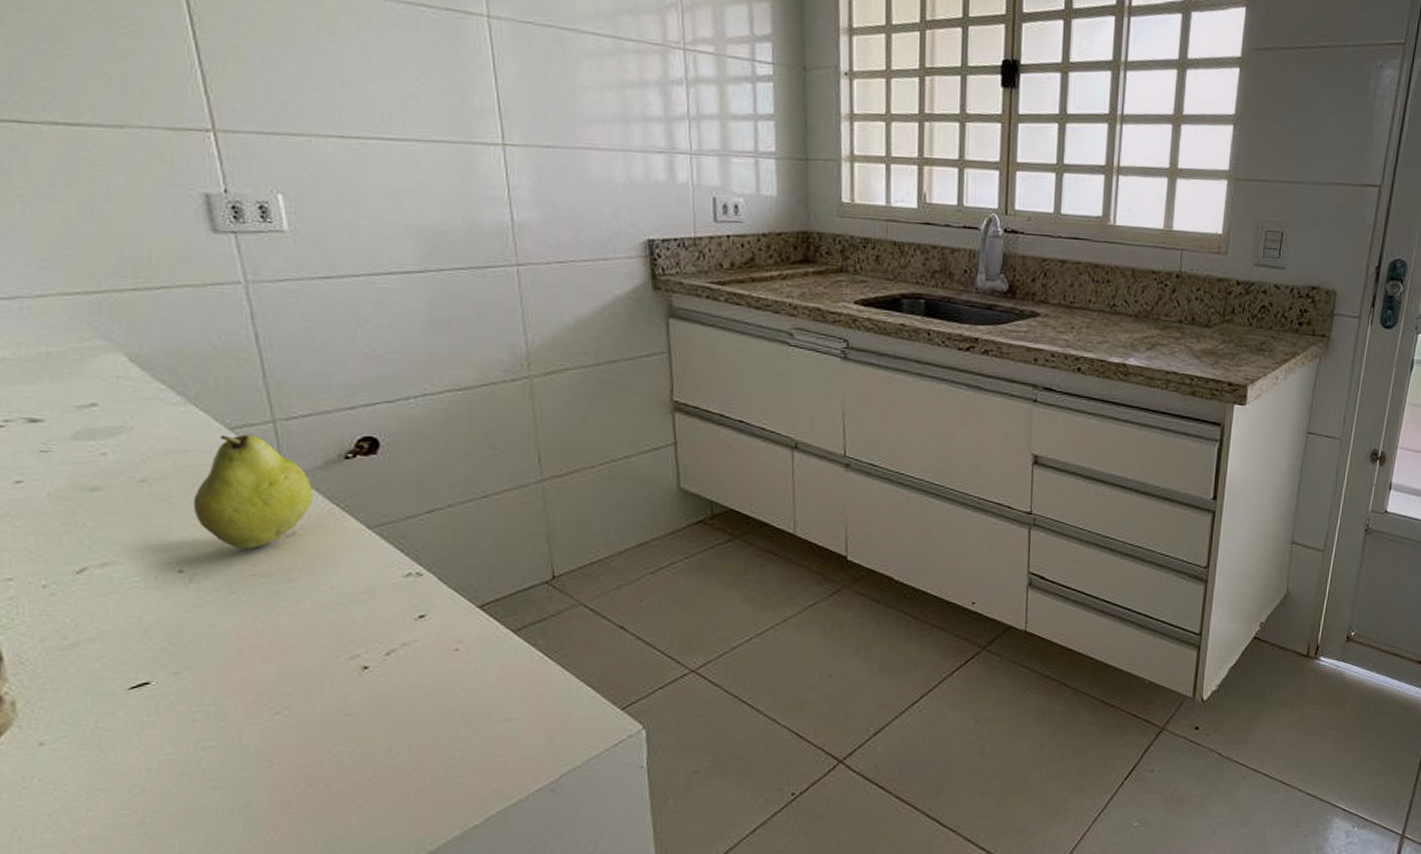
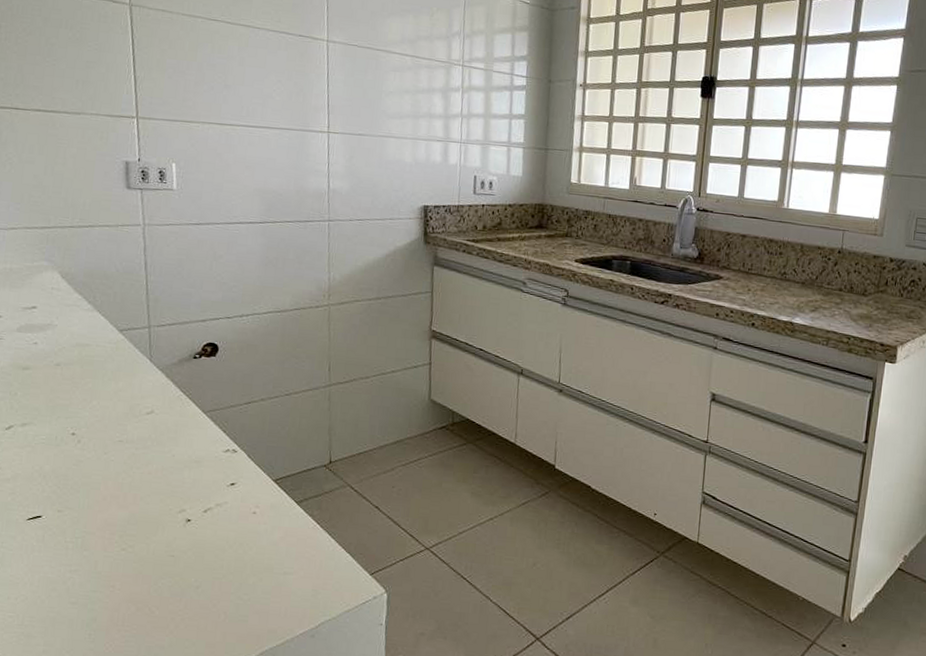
fruit: present [192,434,313,550] -> none [87,335,169,422]

